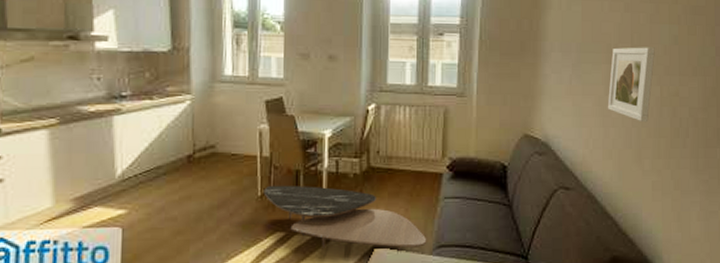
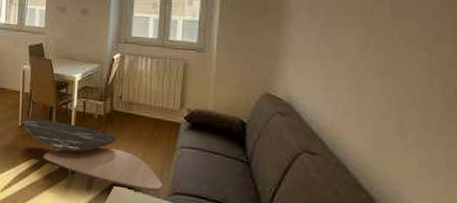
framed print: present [607,47,655,123] -> none [361,10,421,92]

